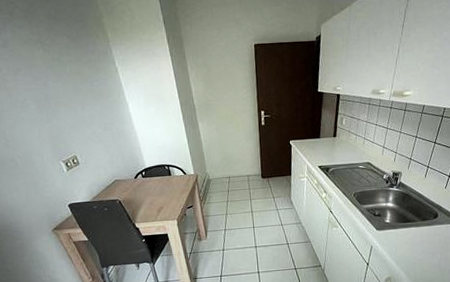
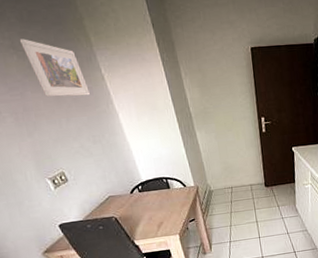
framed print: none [46,34,105,87] -> present [19,39,91,97]

